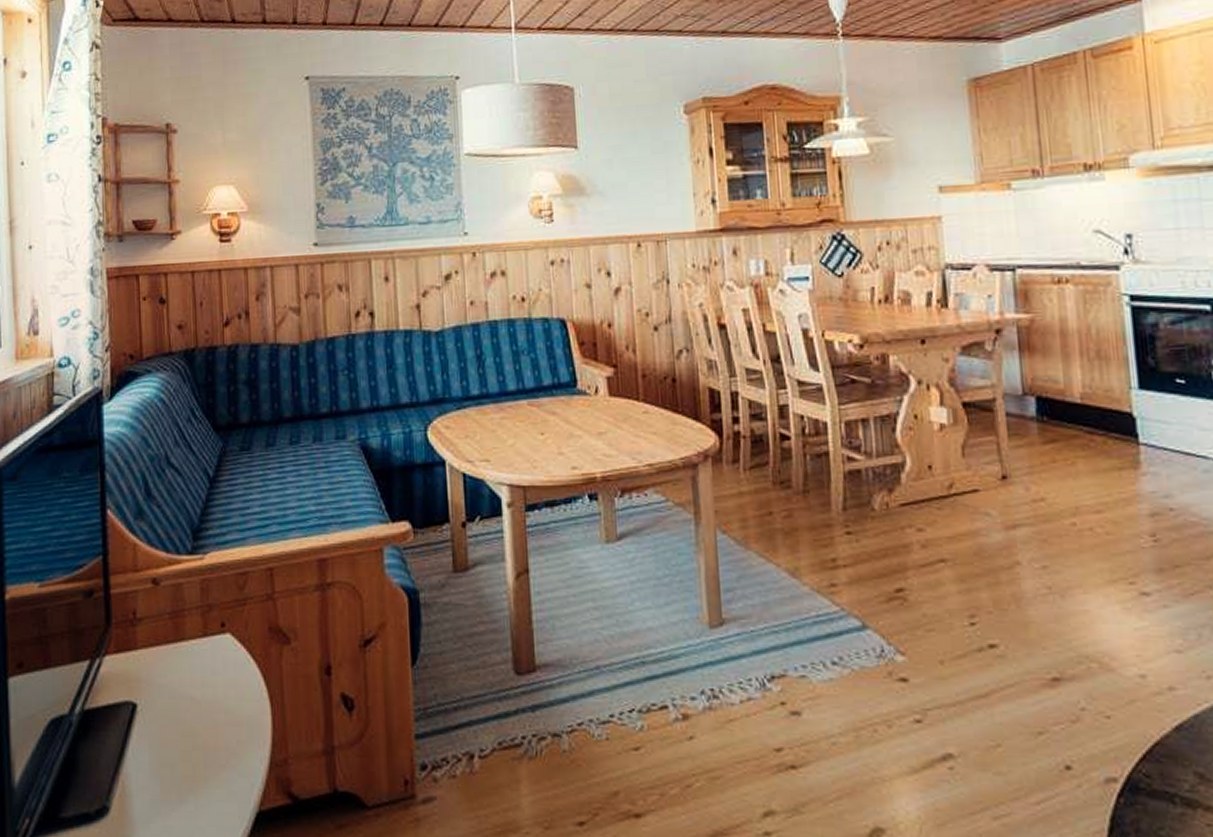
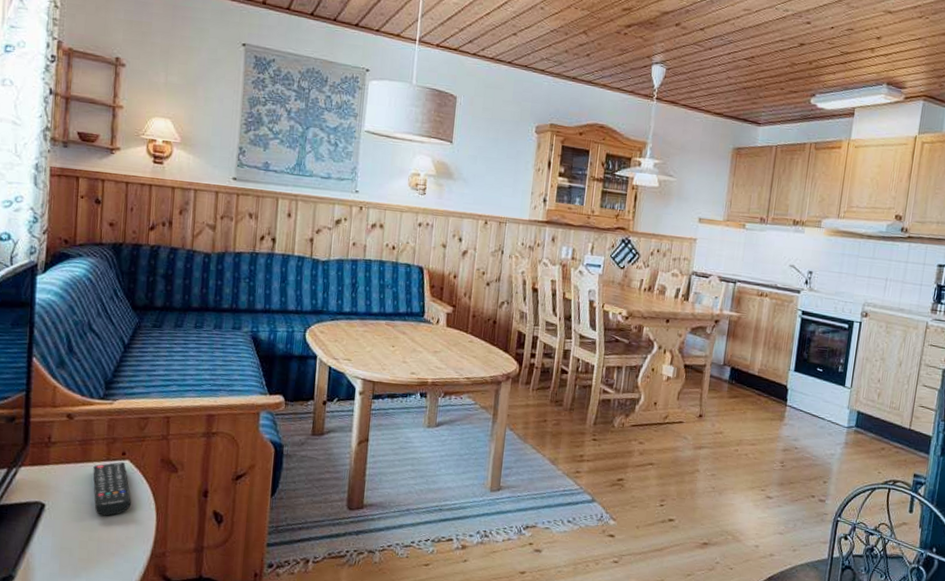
remote control: none [188,635,238,713] -> present [93,461,131,516]

